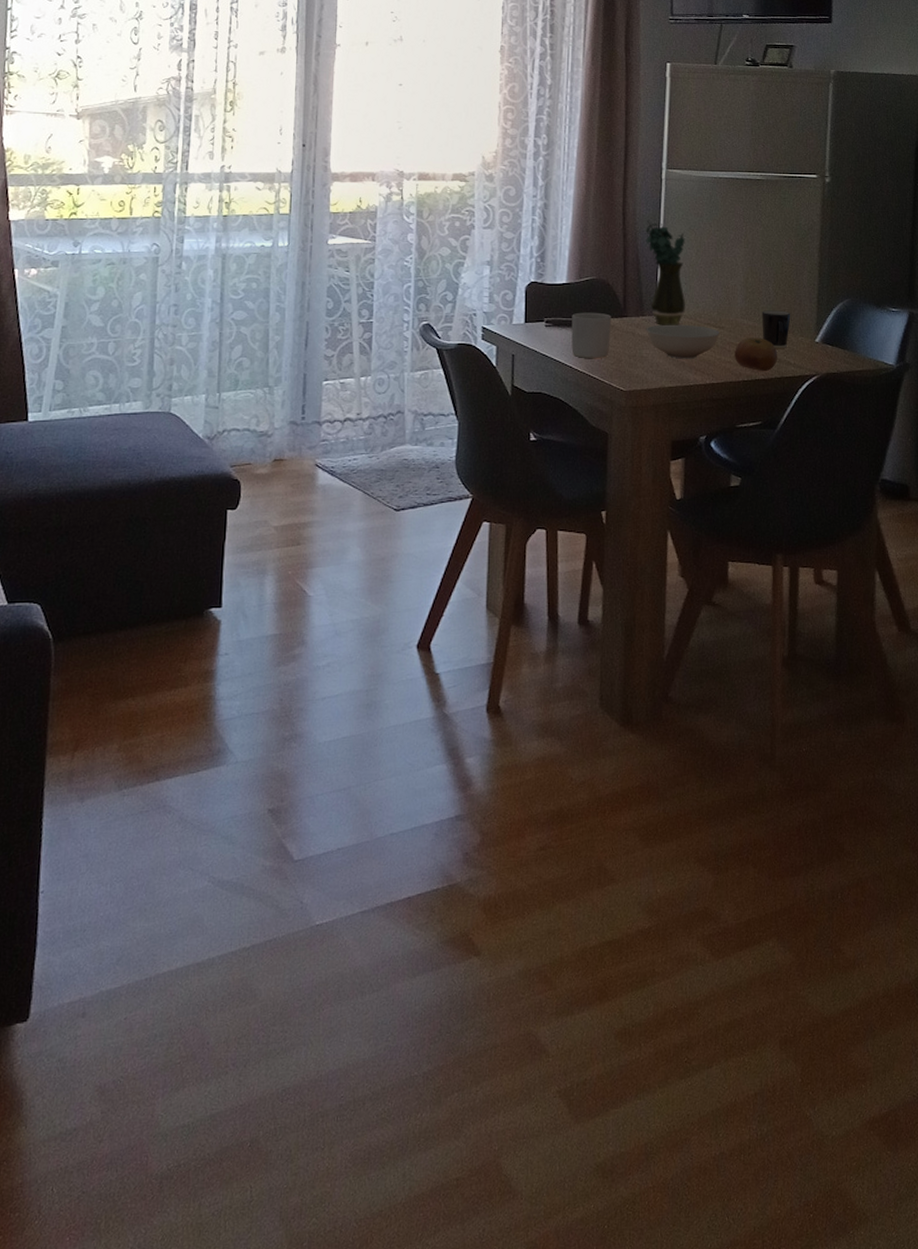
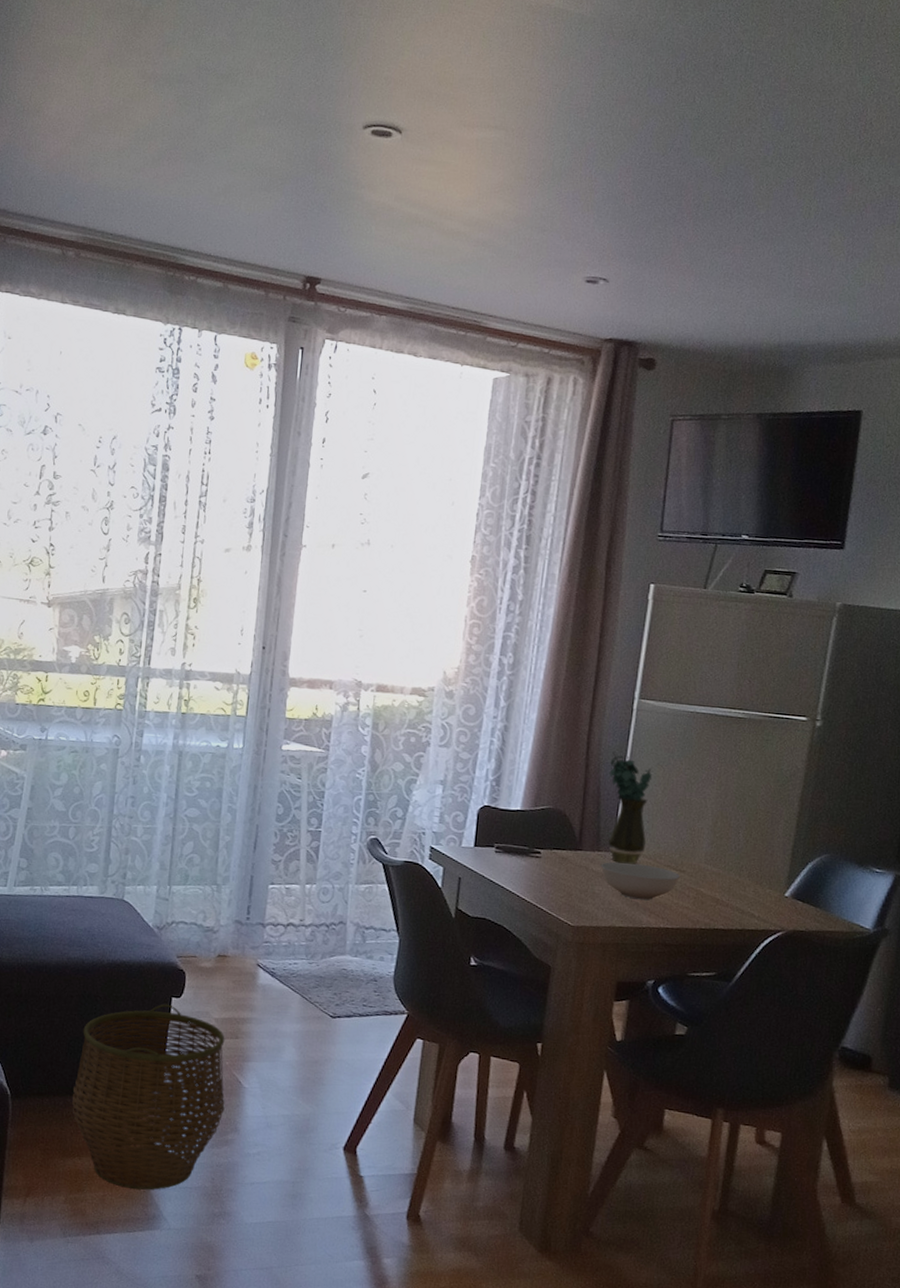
basket: none [122,517,290,724] -> present [72,1004,225,1190]
mug: present [571,312,612,358] -> none [520,841,566,890]
fruit: present [735,337,778,372] -> none [693,884,742,922]
mug: present [762,310,791,348] -> none [726,857,761,899]

